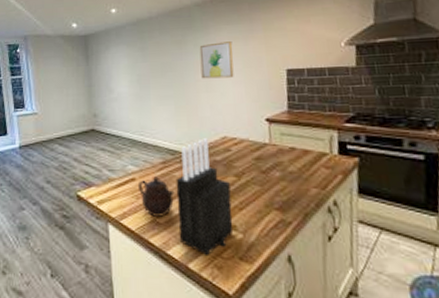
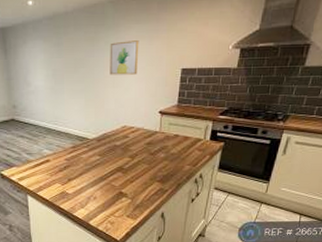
teapot: present [137,177,175,217] -> none [51,158,82,189]
knife block: present [176,138,233,257] -> none [83,127,125,216]

